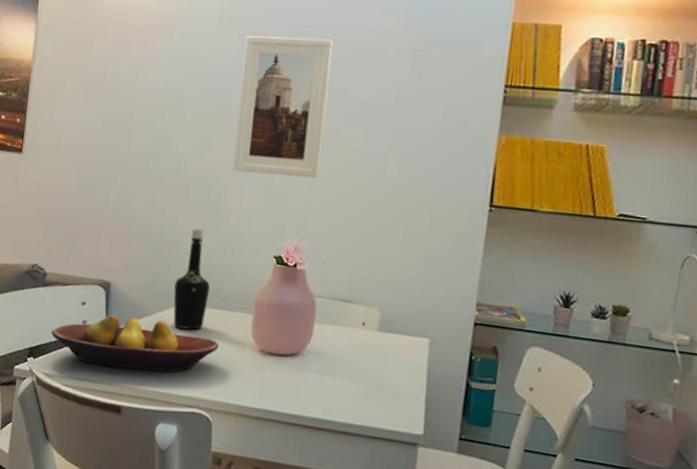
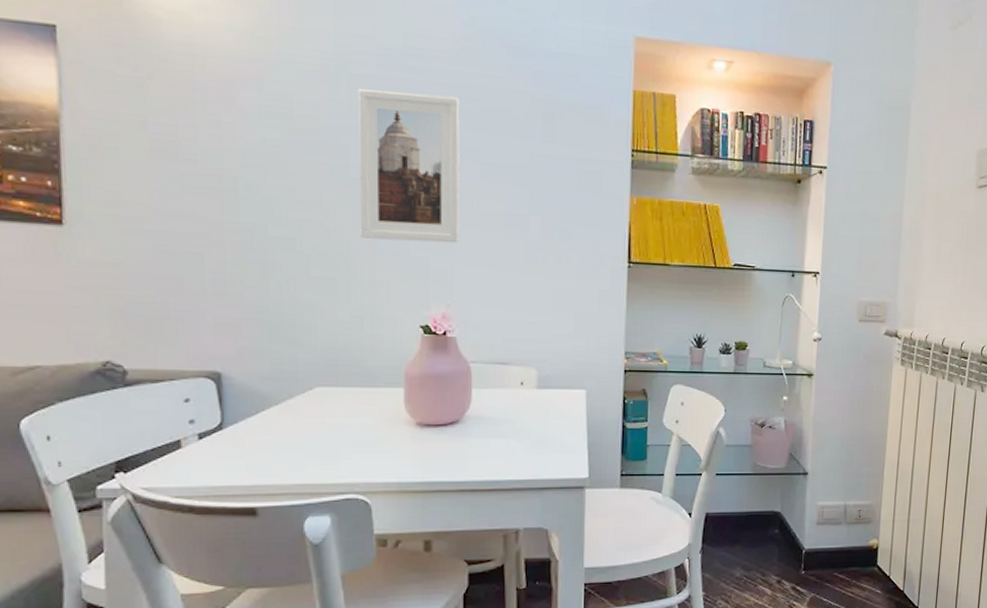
fruit bowl: present [51,314,220,373] -> none [146,407,369,468]
bottle: present [173,228,210,331] -> none [306,303,350,413]

